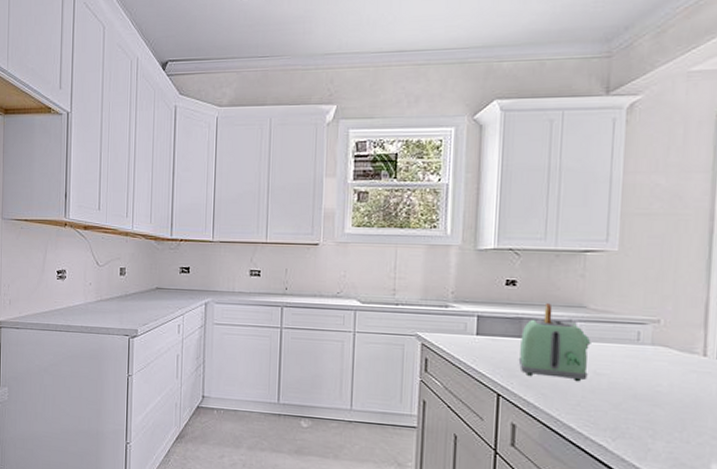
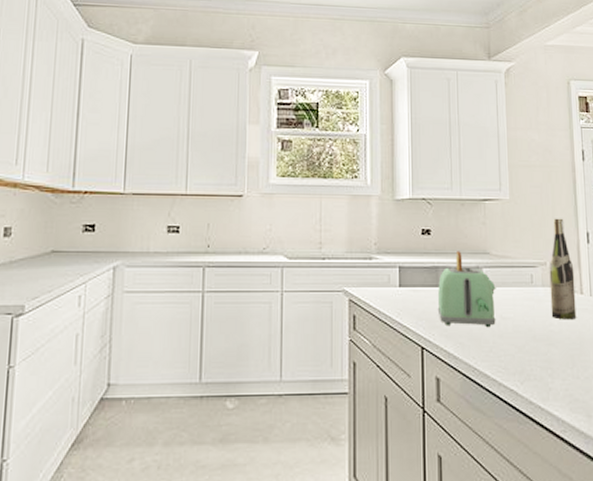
wine bottle: none [660,272,698,383] -> present [549,218,577,320]

